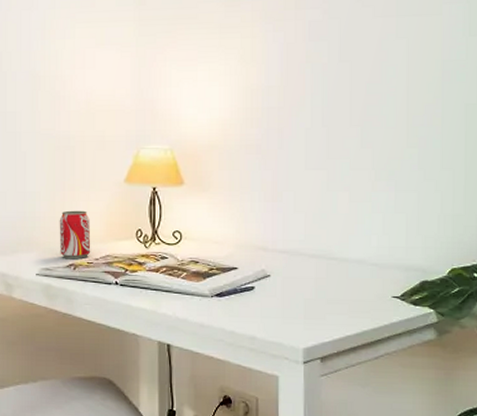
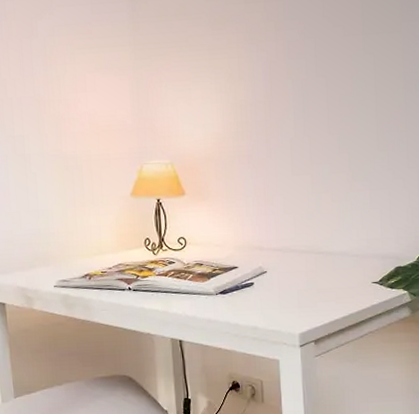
beverage can: present [59,210,91,259] -> none [72,224,104,270]

